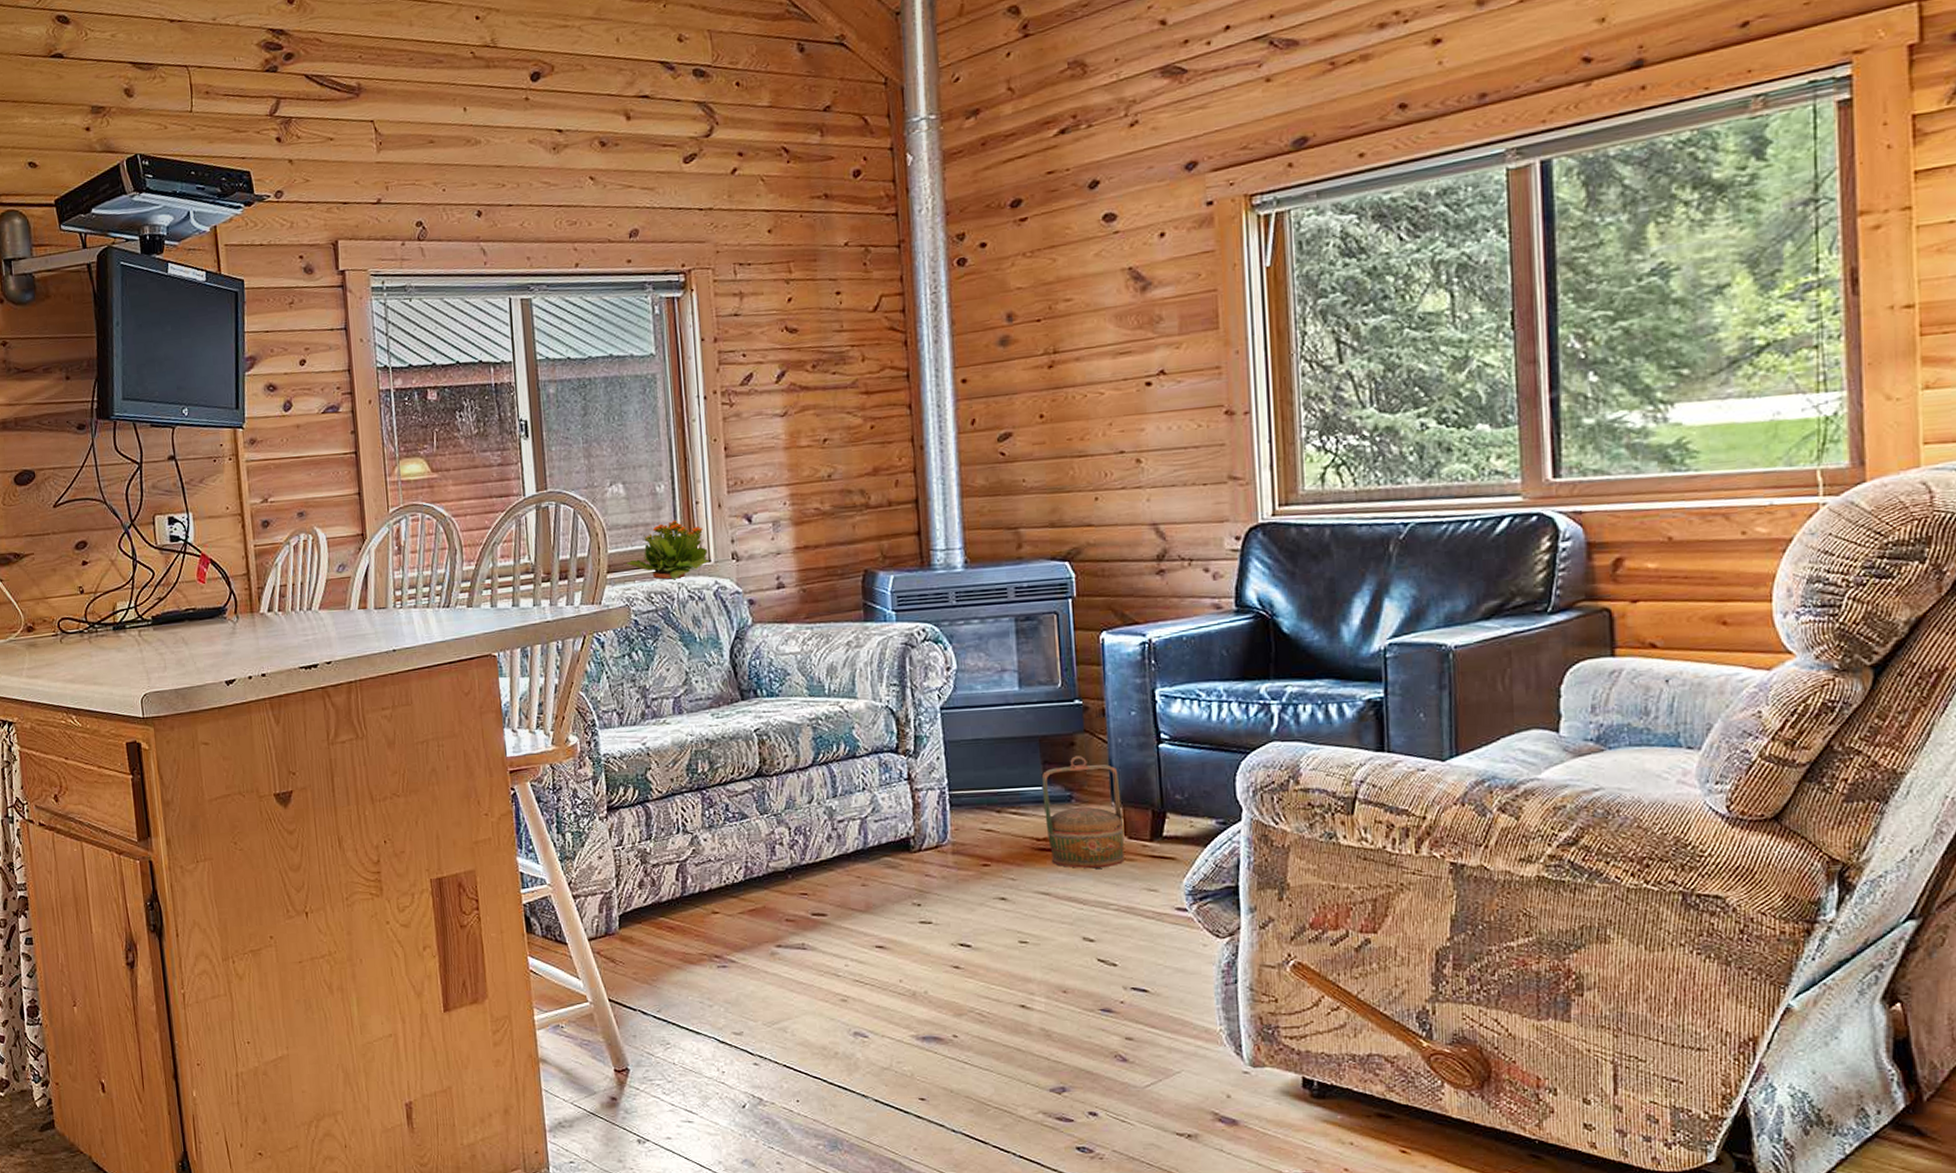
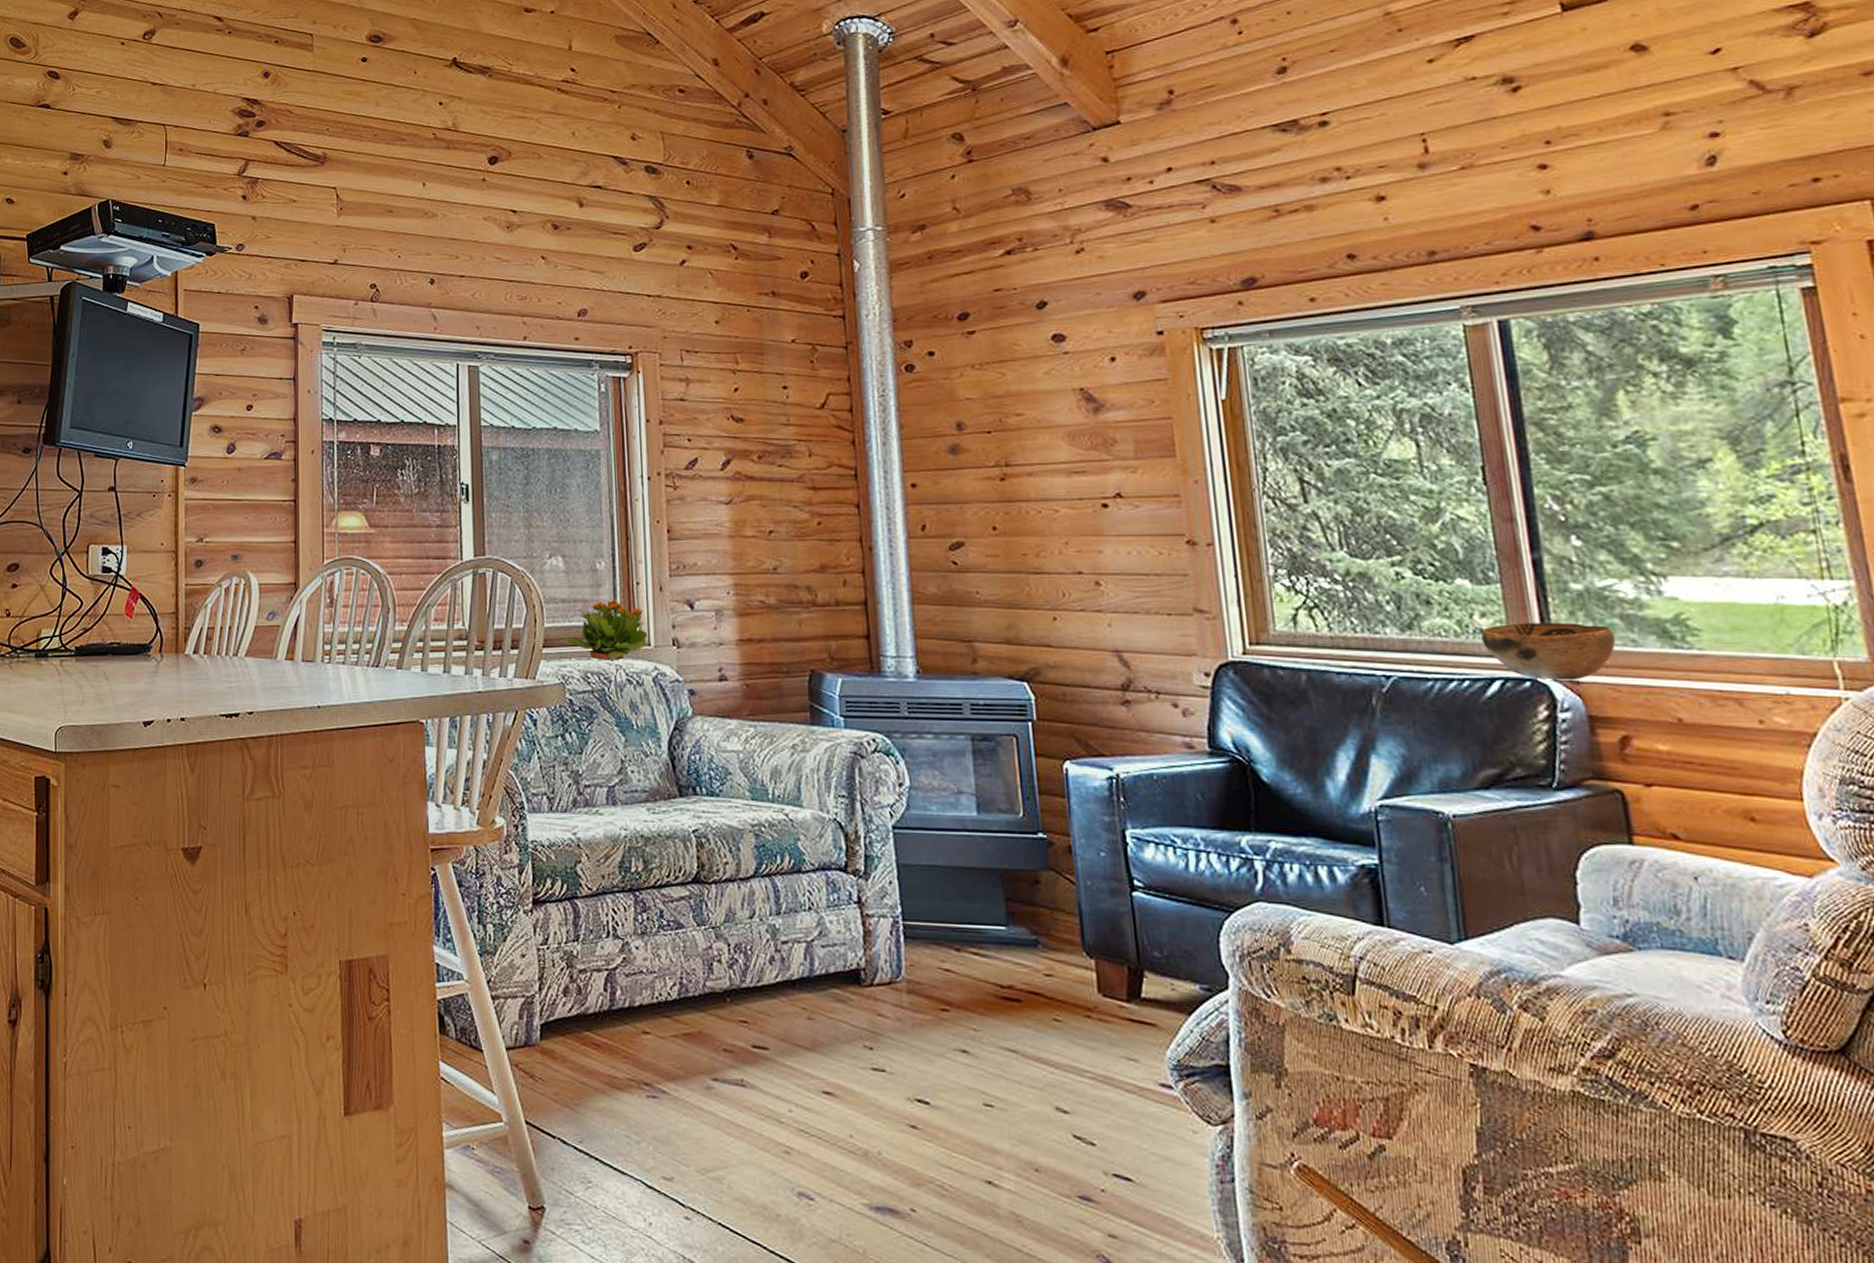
decorative basket: present [1041,756,1125,869] -> none [1004,895,1100,1028]
decorative bowl: none [1496,456,1619,514] -> present [1481,622,1616,681]

